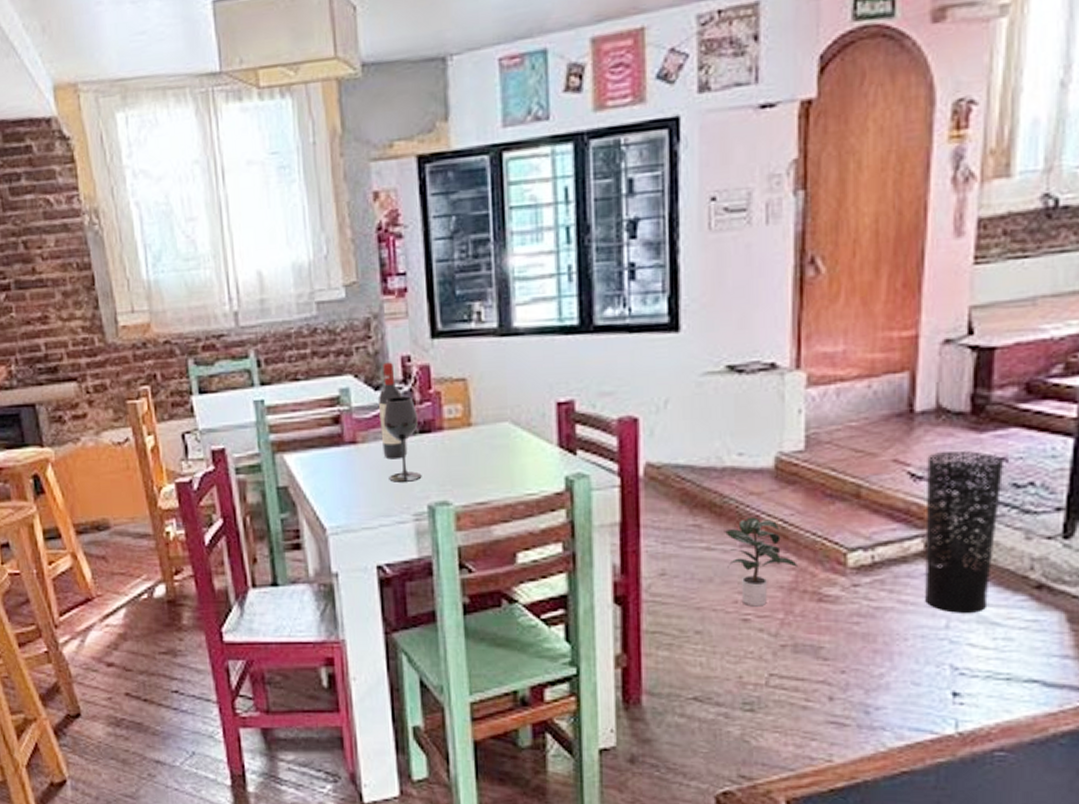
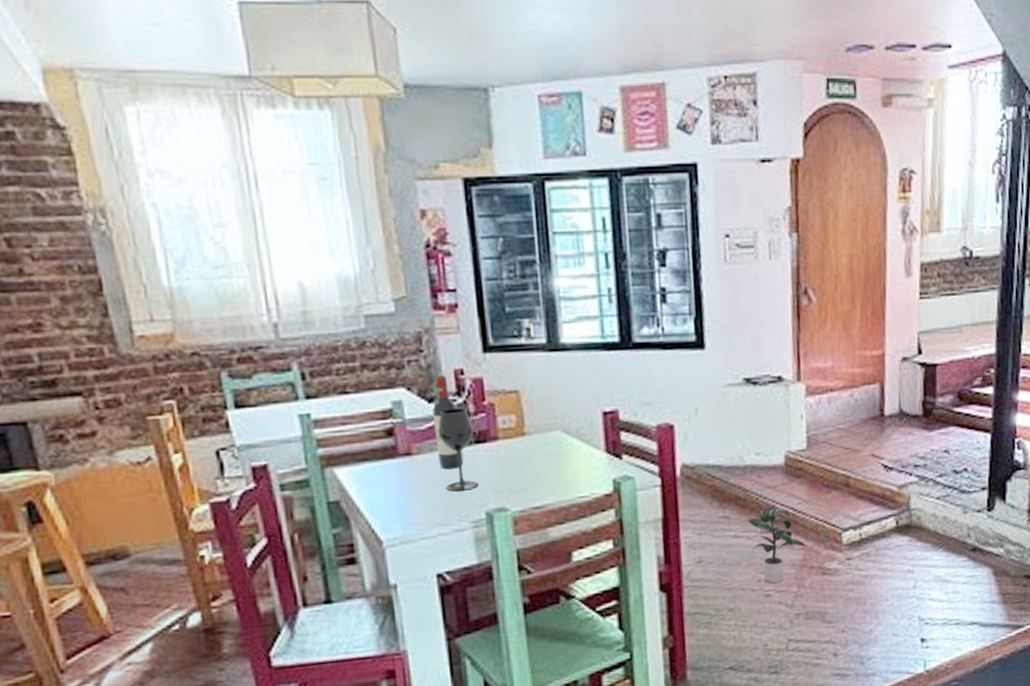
umbrella stand: present [924,451,1005,613] -> none [895,446,947,575]

